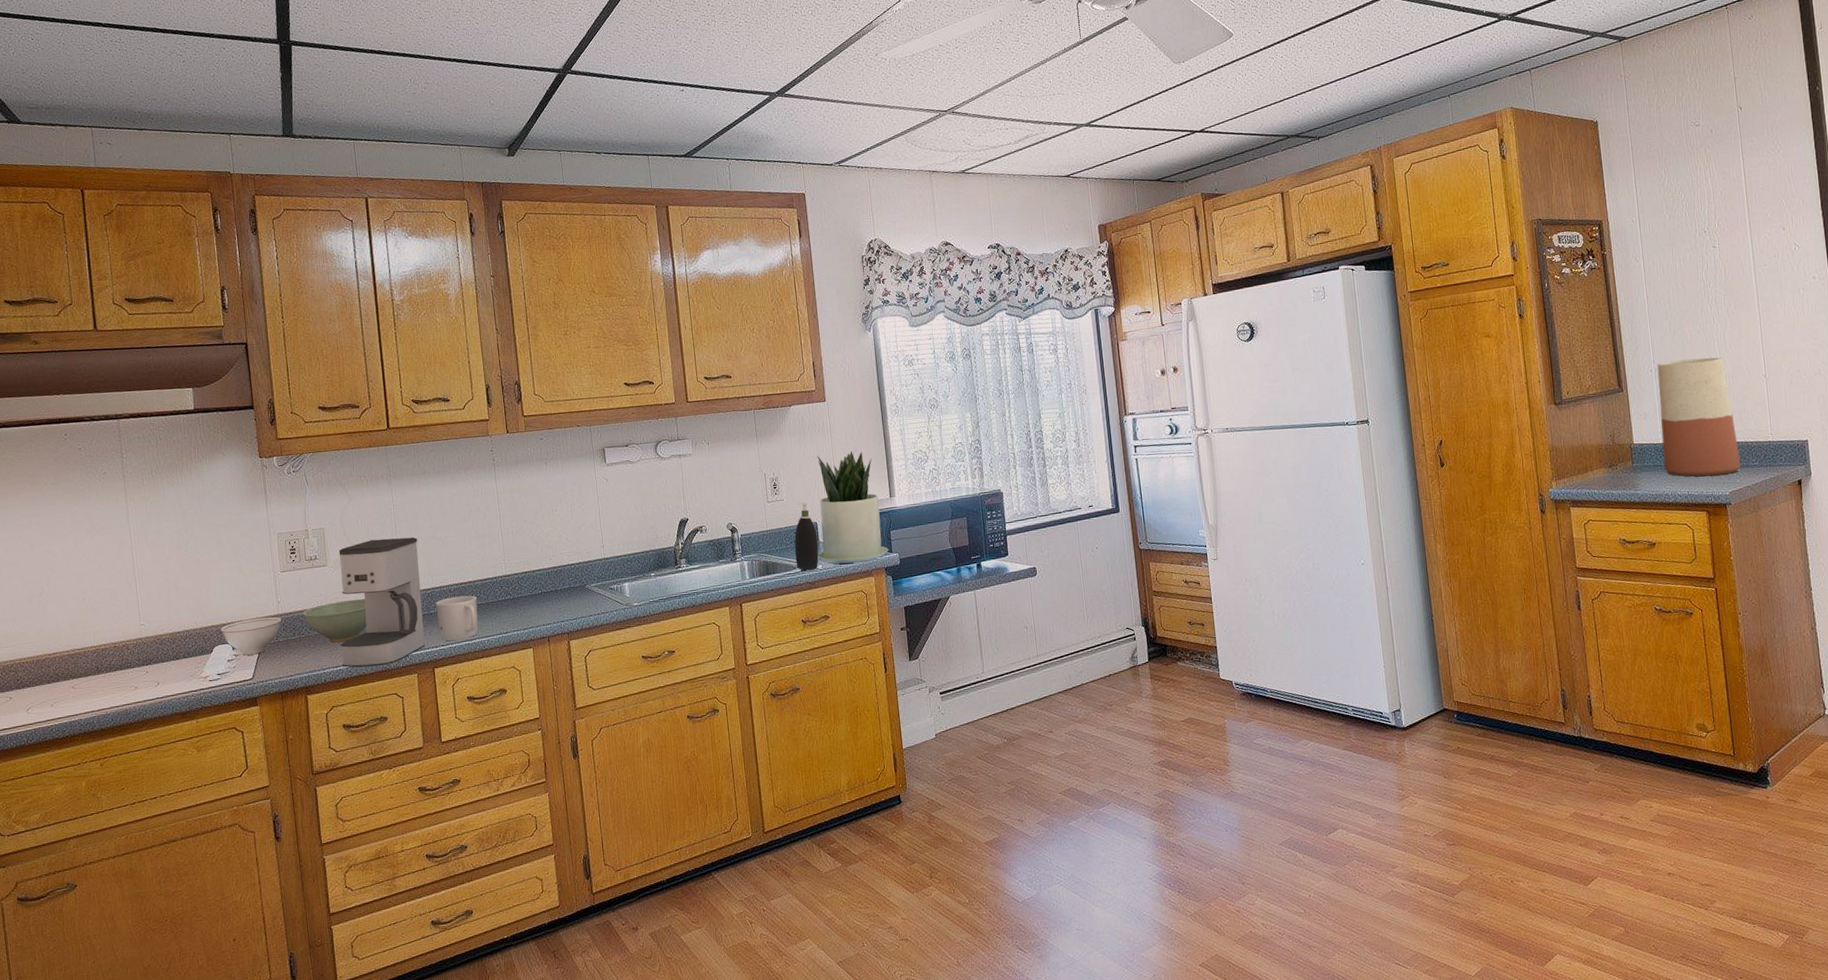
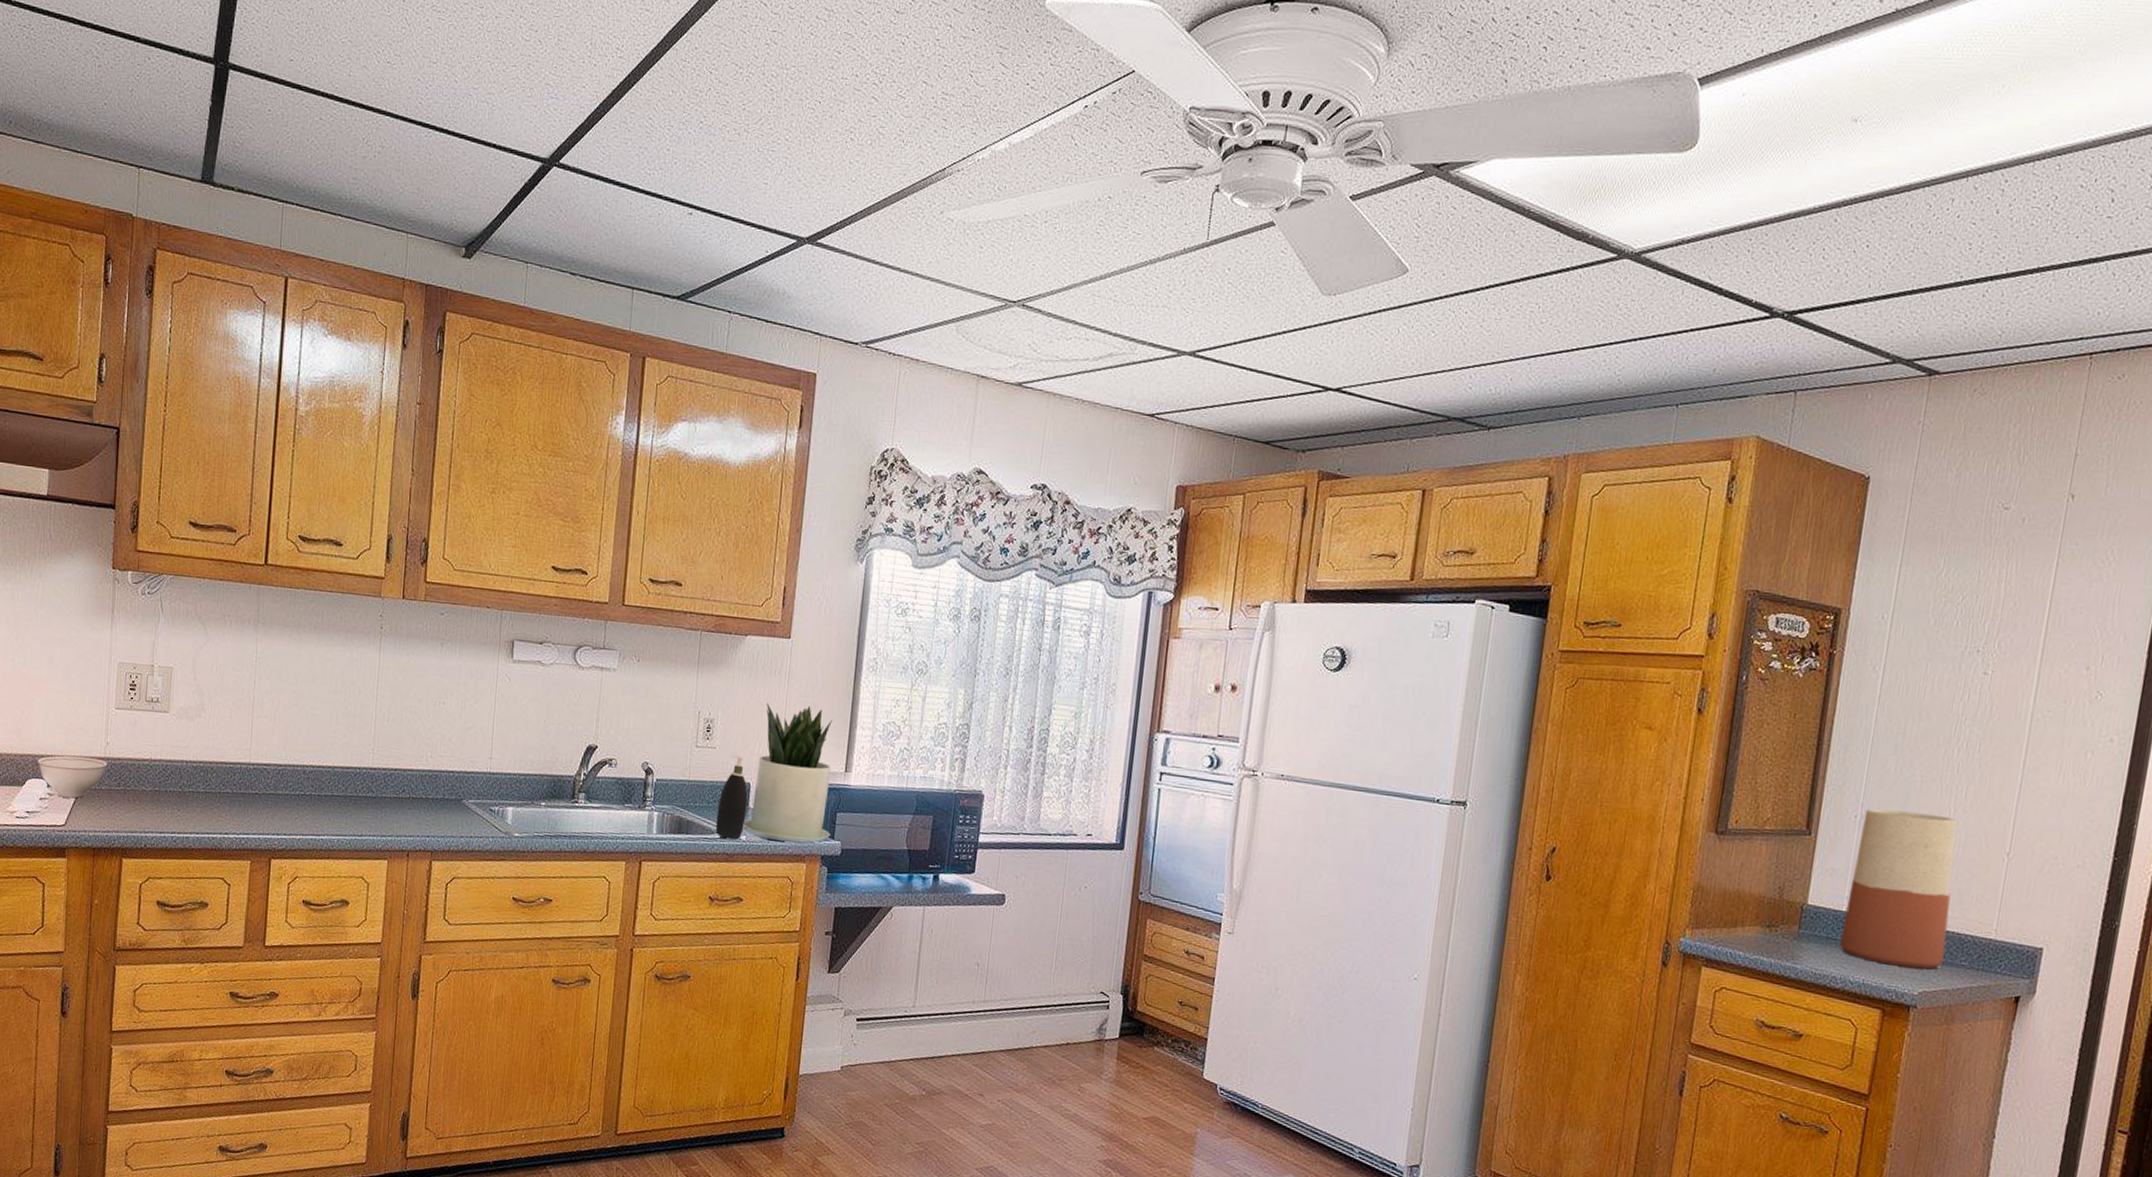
bowl: present [303,598,367,643] -> none [133,756,206,806]
coffee maker: present [338,537,426,668] -> none [168,692,277,843]
mug: present [435,595,479,642] -> none [283,779,334,833]

